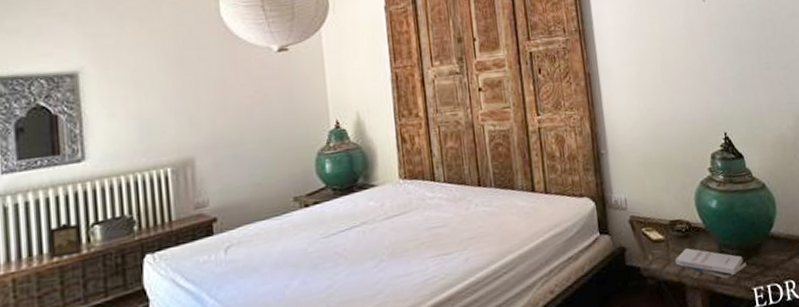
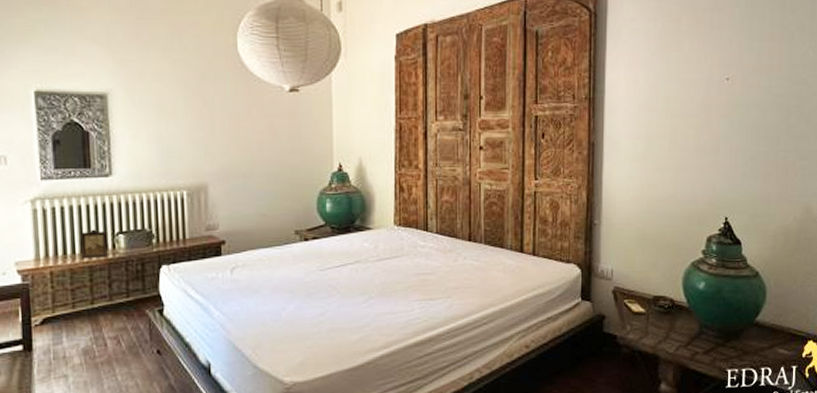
books: present [675,248,746,279] -> none [652,324,725,358]

